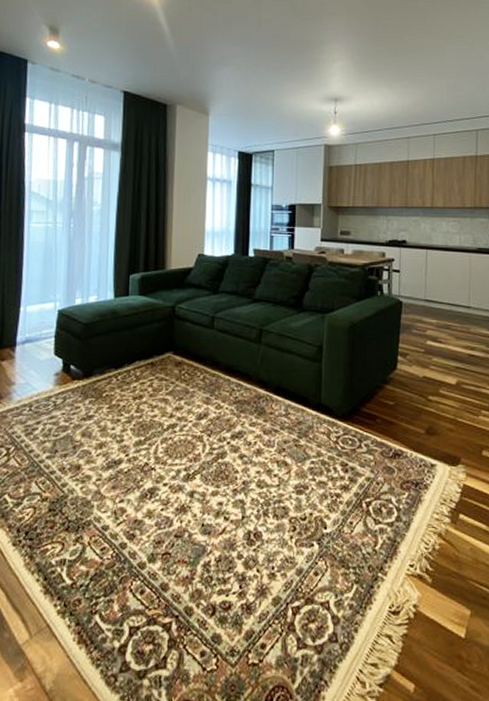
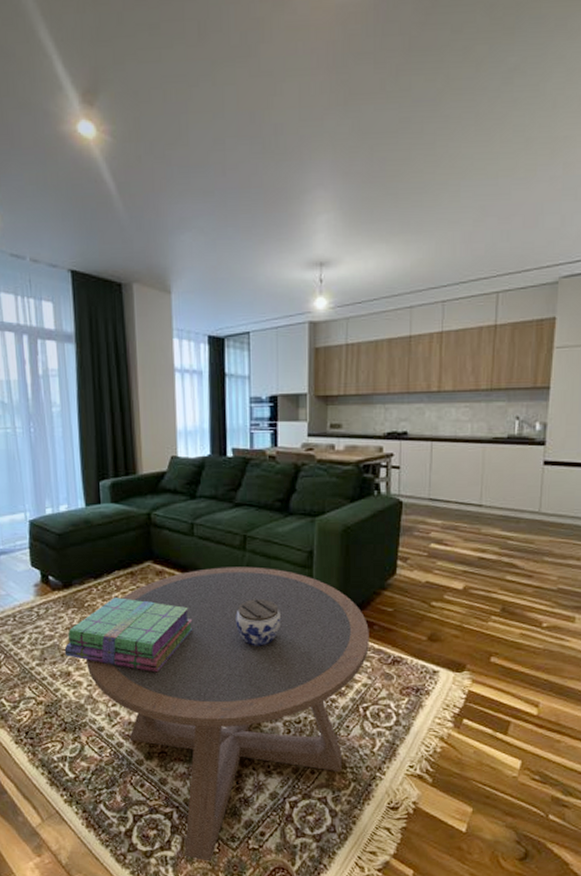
stack of books: none [77,388,207,466] -> present [64,597,193,673]
coffee table: none [98,359,372,681] -> present [86,566,369,862]
jar: none [248,391,291,439] -> present [236,599,280,646]

